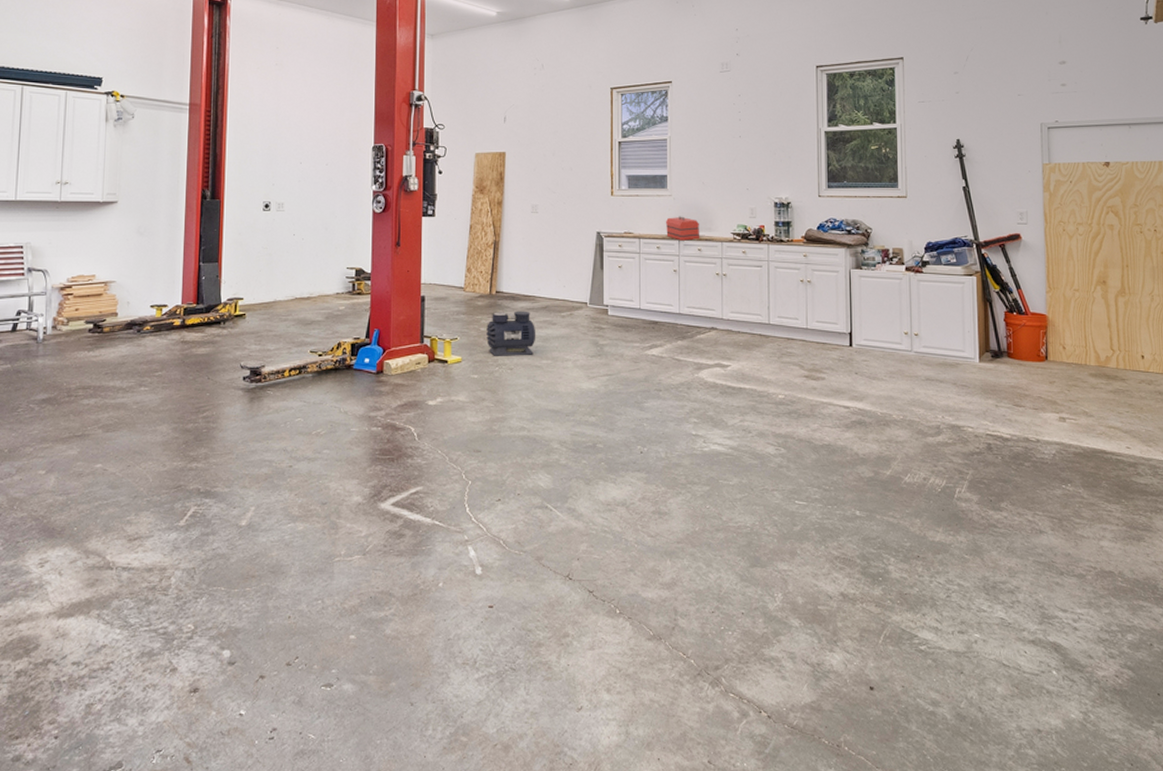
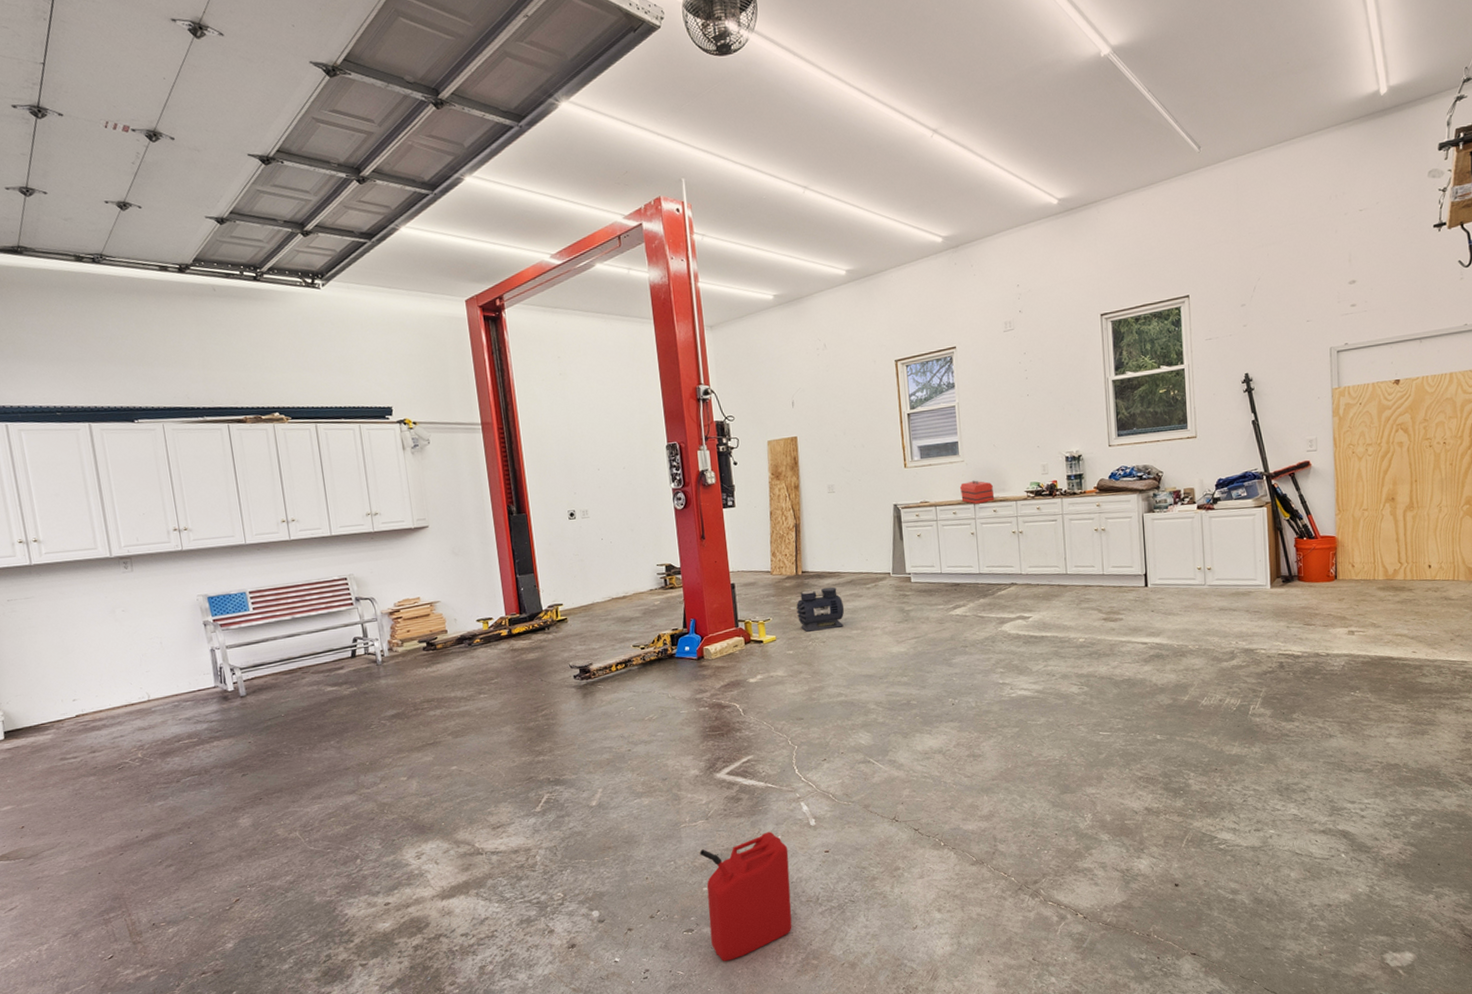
fuel can: none [351,577,449,727] -> present [699,832,792,961]

